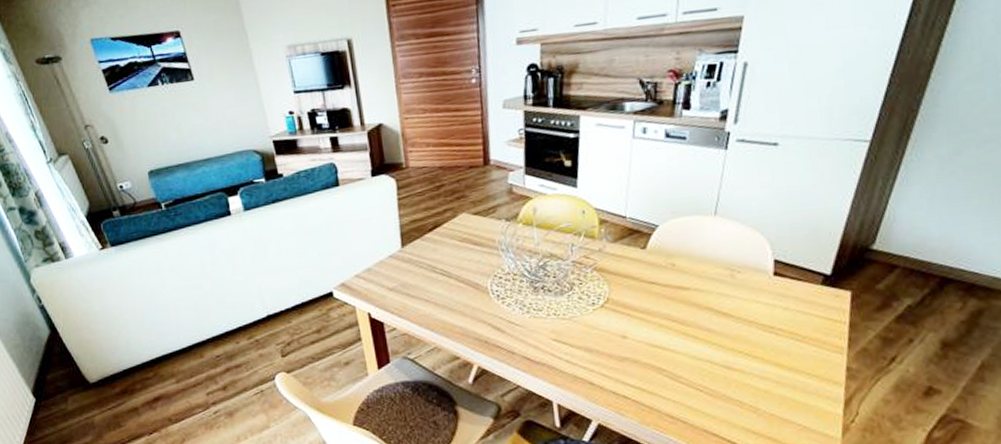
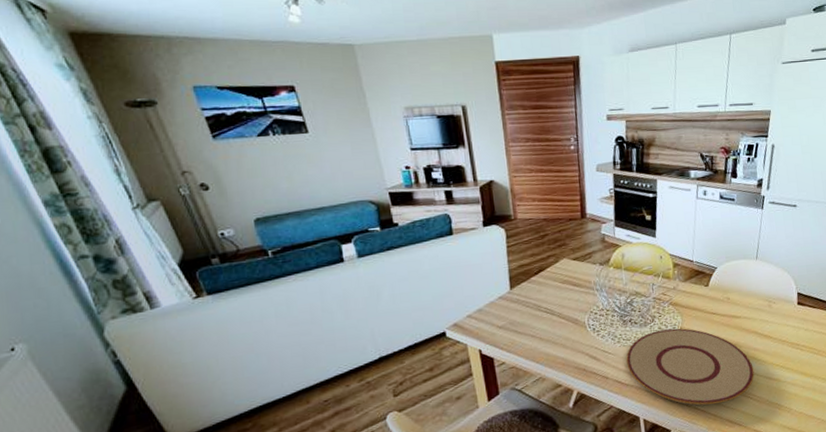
plate: none [537,299,707,395] -> present [626,328,755,406]

